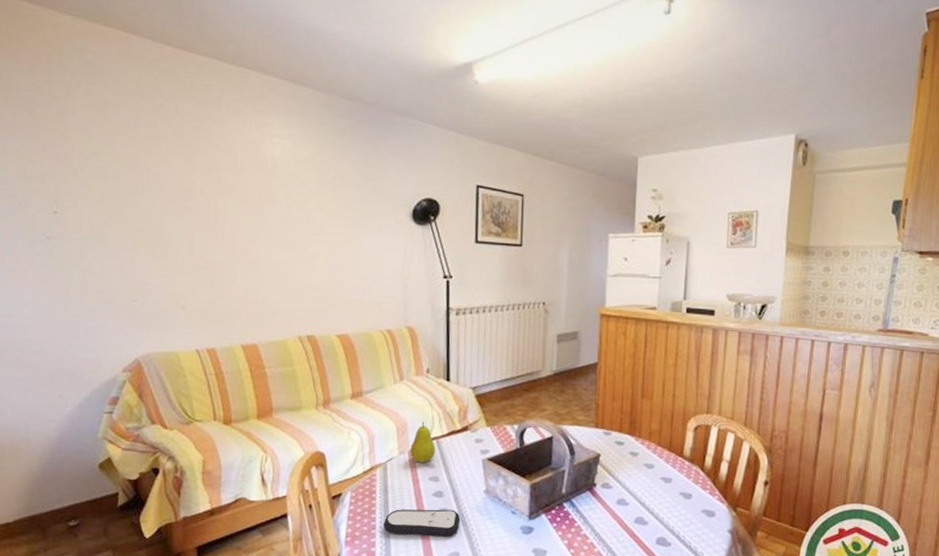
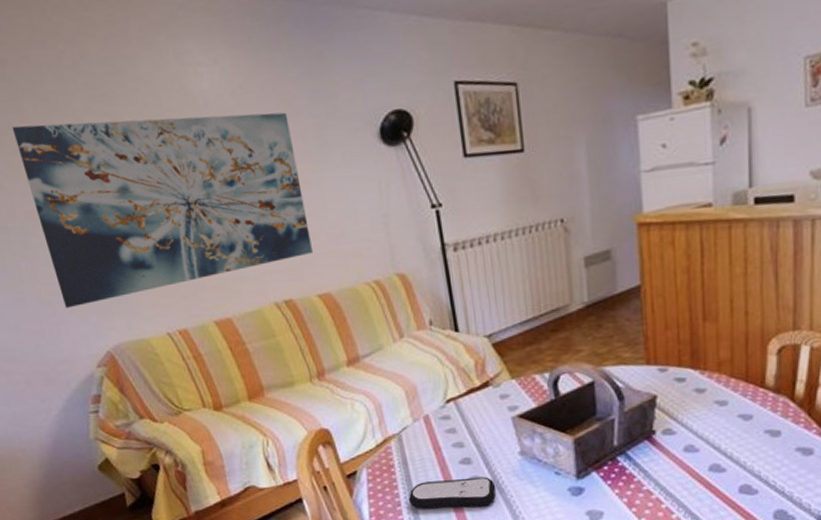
wall art: none [98,155,341,316] -> present [11,112,313,309]
fruit: present [410,422,436,463] -> none [425,382,455,429]

